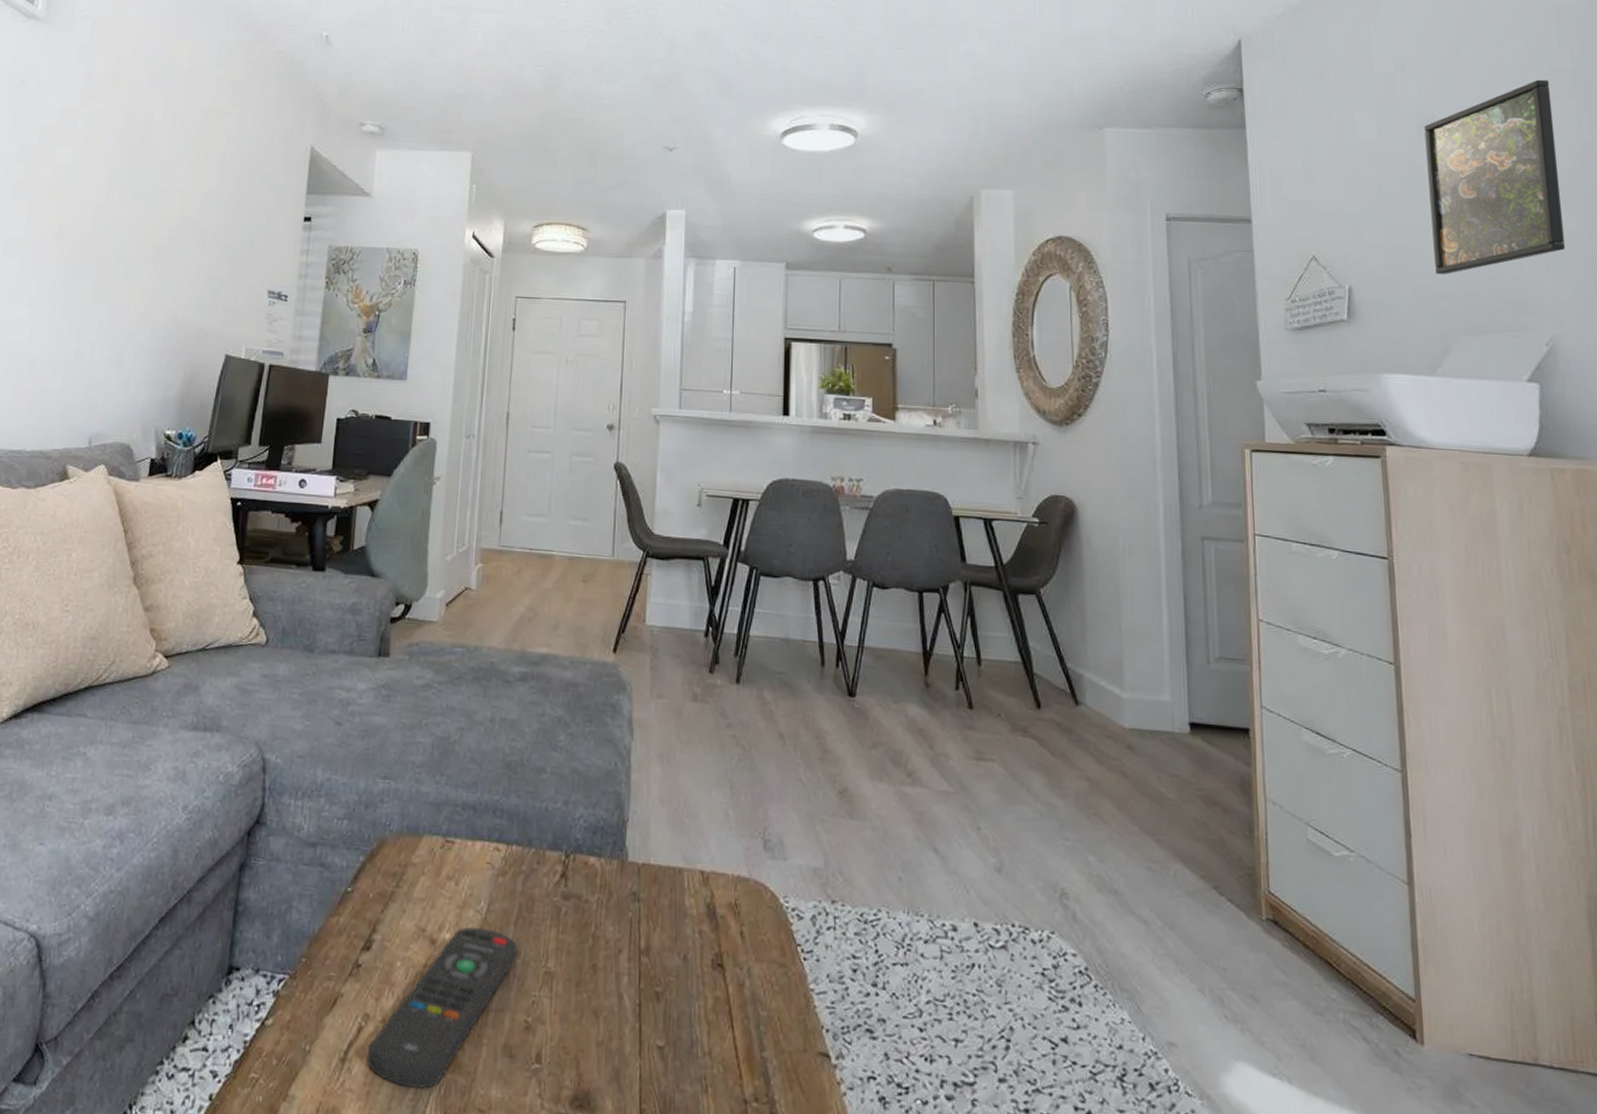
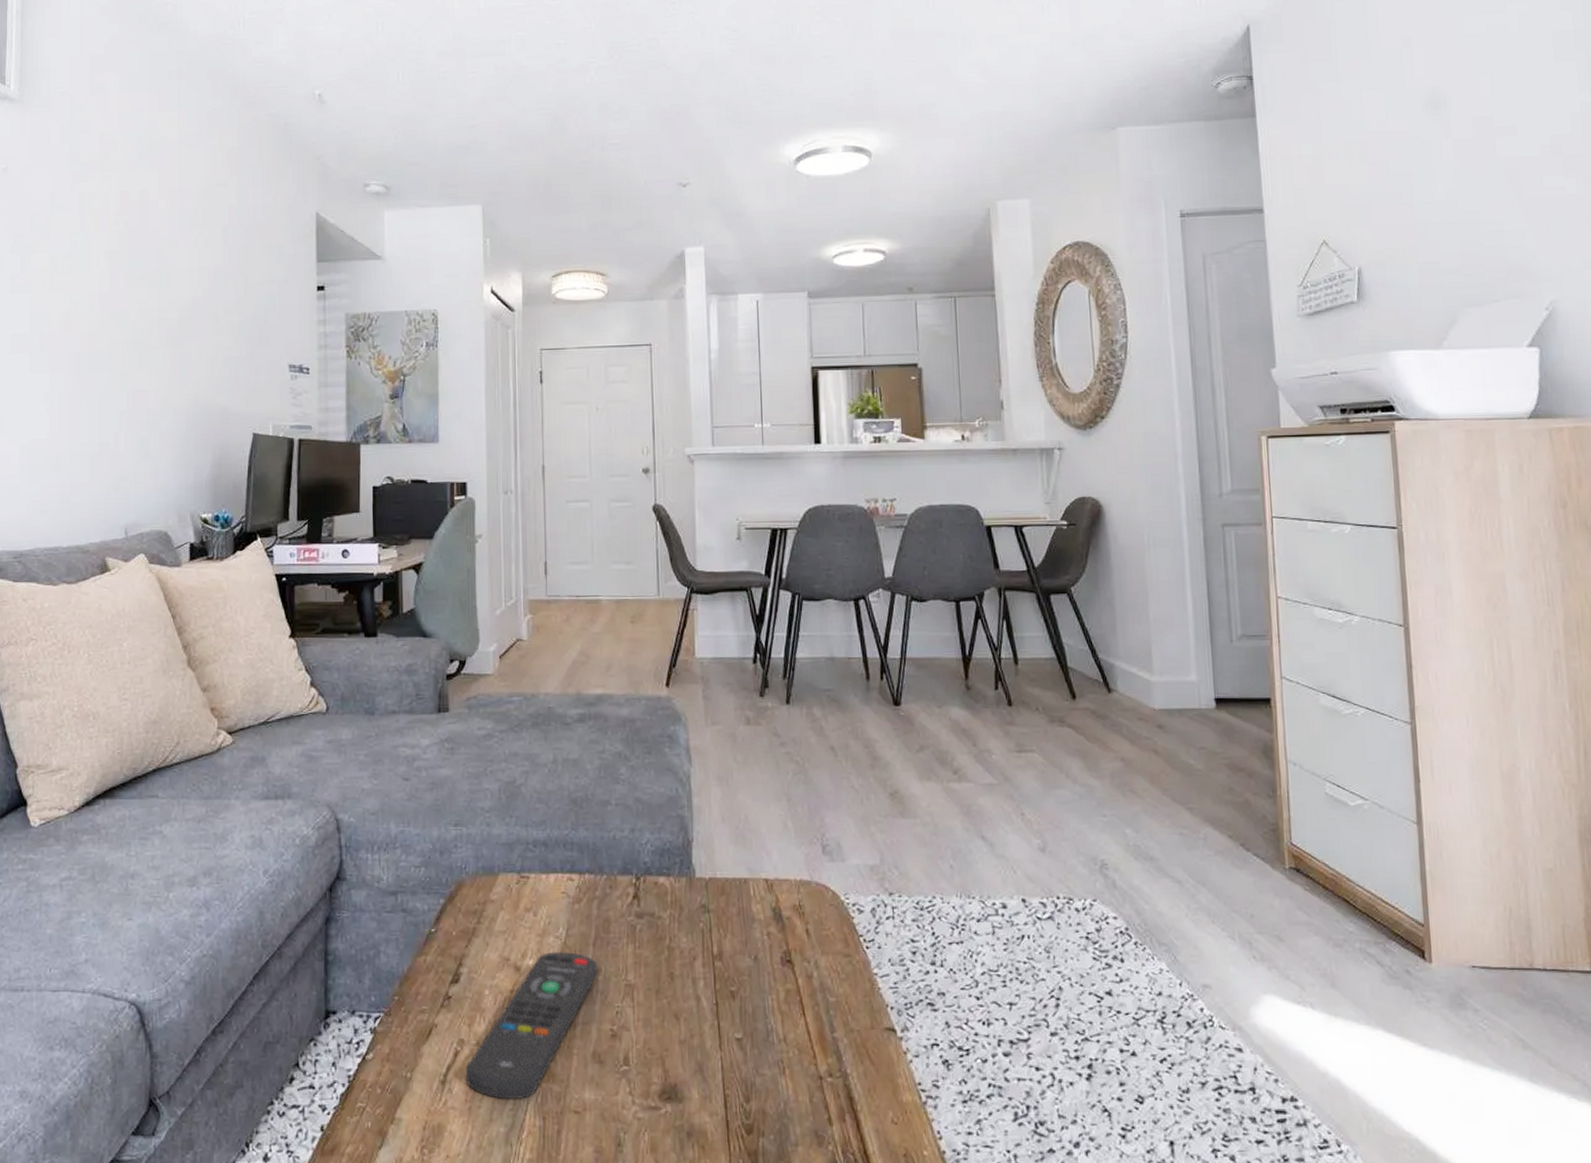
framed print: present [1424,79,1565,274] -> none [1430,43,1565,248]

